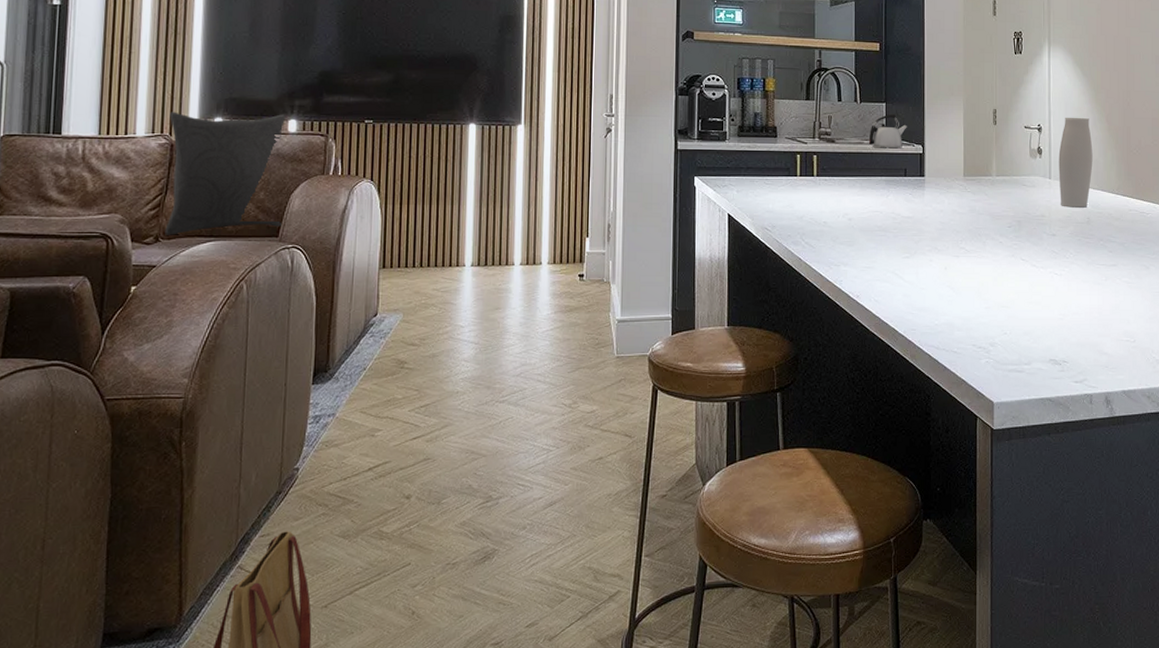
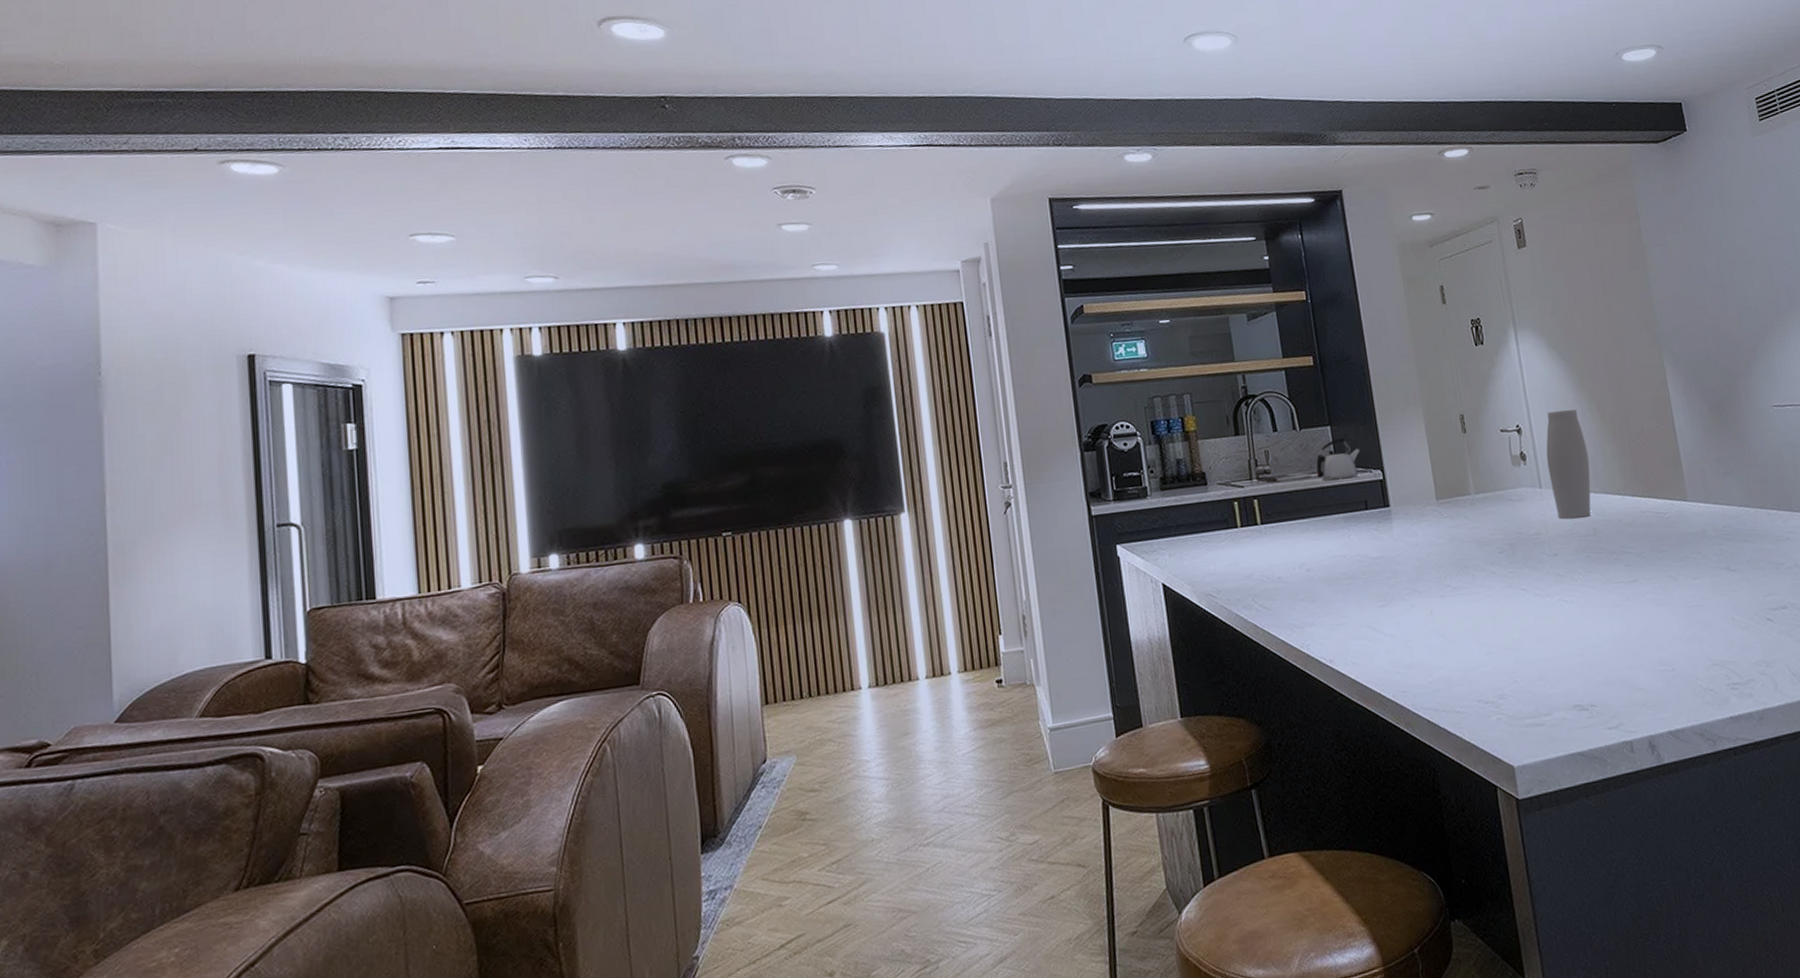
pillow: present [165,111,285,235] -> none [497,539,641,700]

